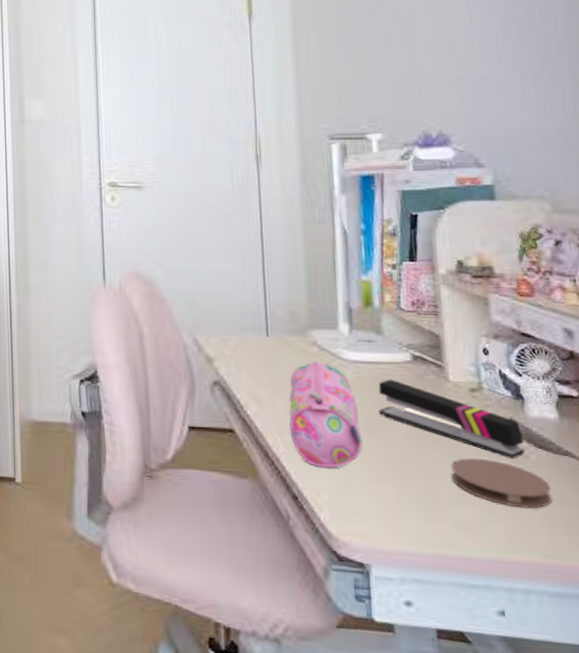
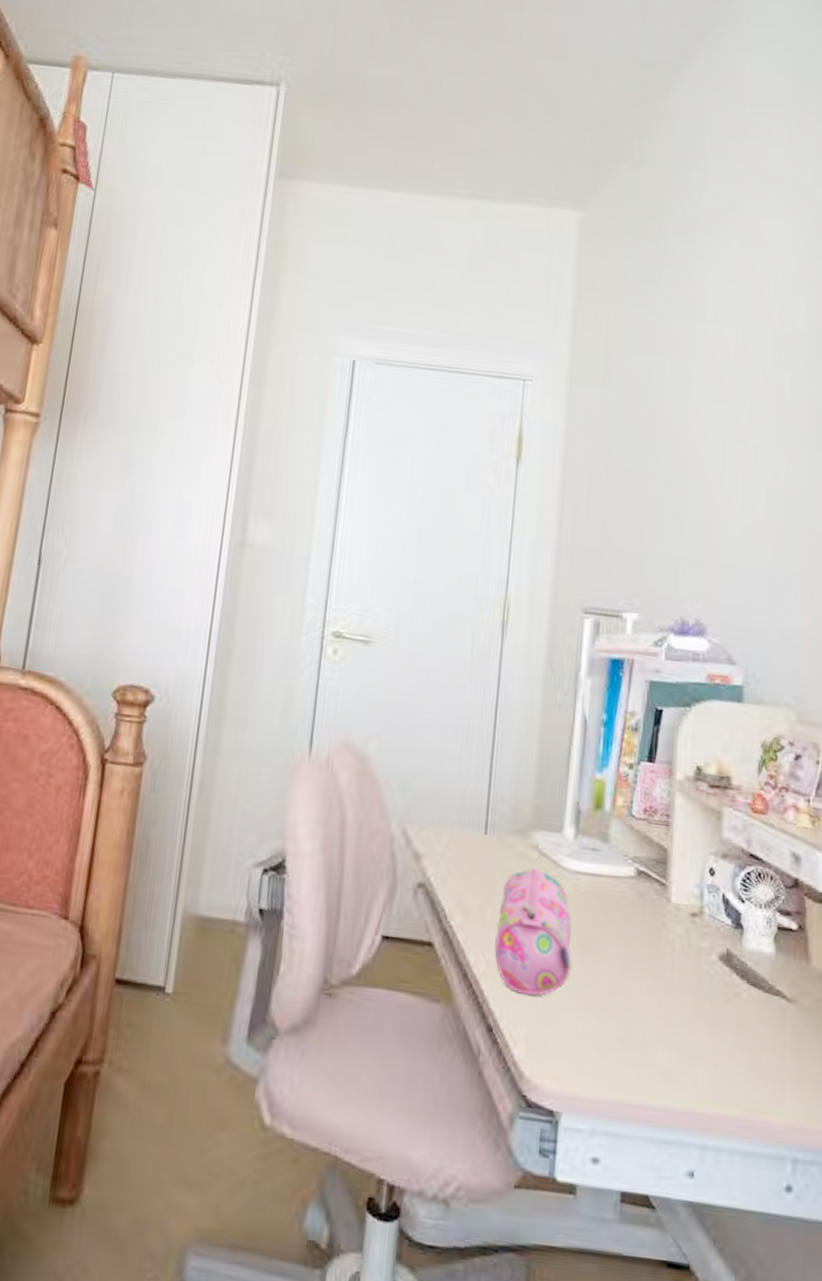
stapler: present [378,379,525,458] -> none [593,895,738,996]
coaster: present [451,457,553,509] -> none [659,991,758,1055]

